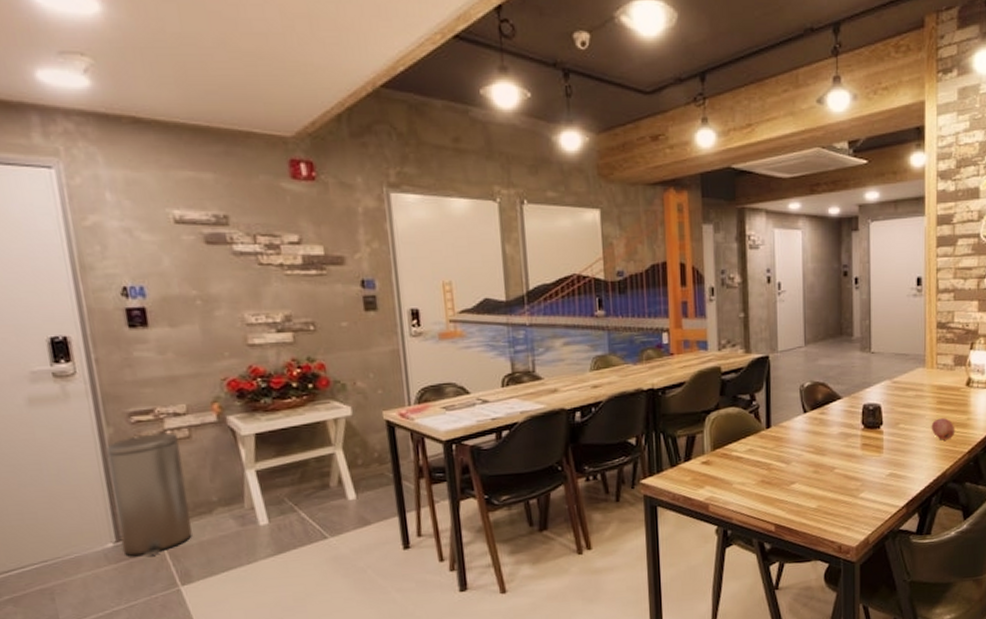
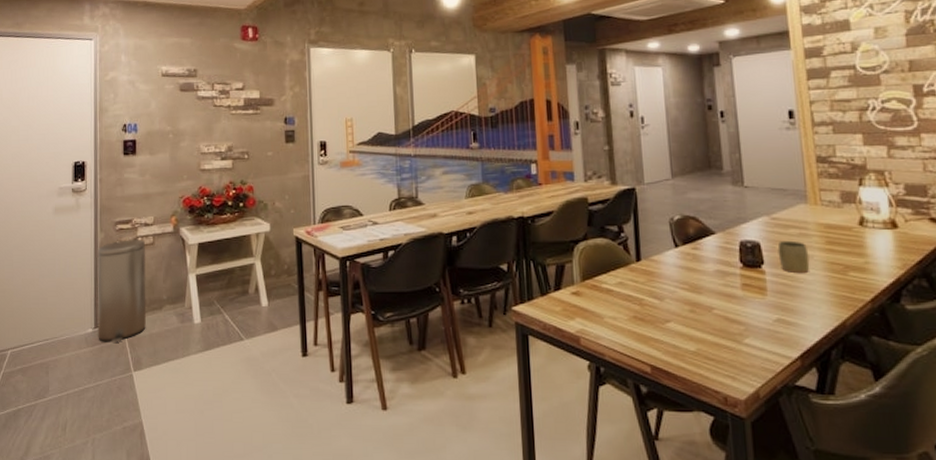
mug: none [896,402,922,431] -> present [777,240,810,273]
fruit: present [931,418,955,440] -> none [821,260,852,285]

